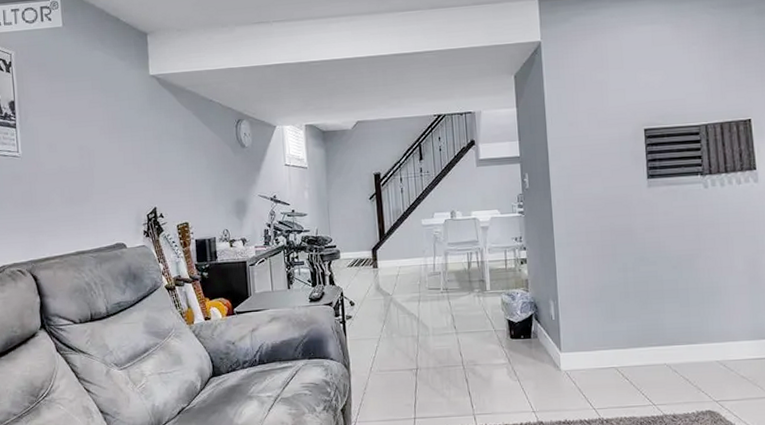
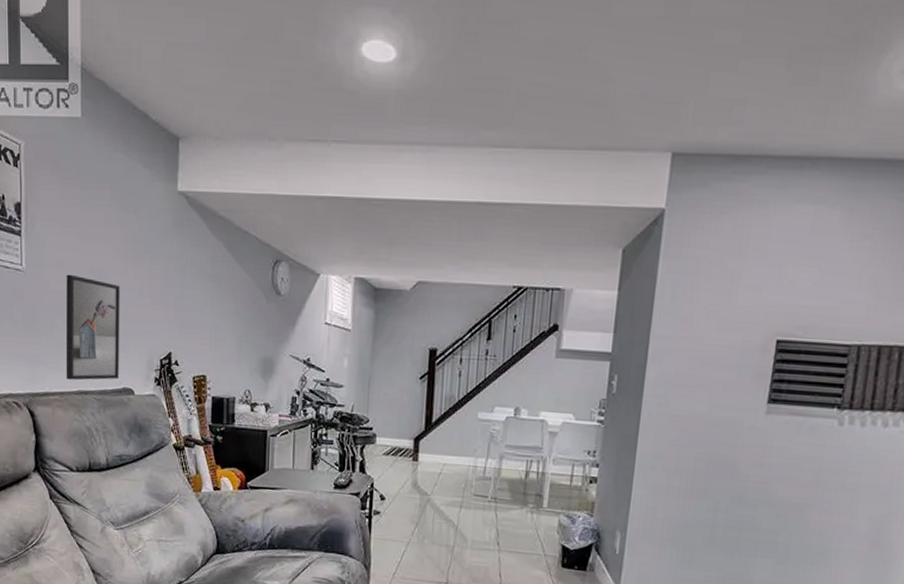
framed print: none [58,154,112,244] -> present [65,274,120,380]

